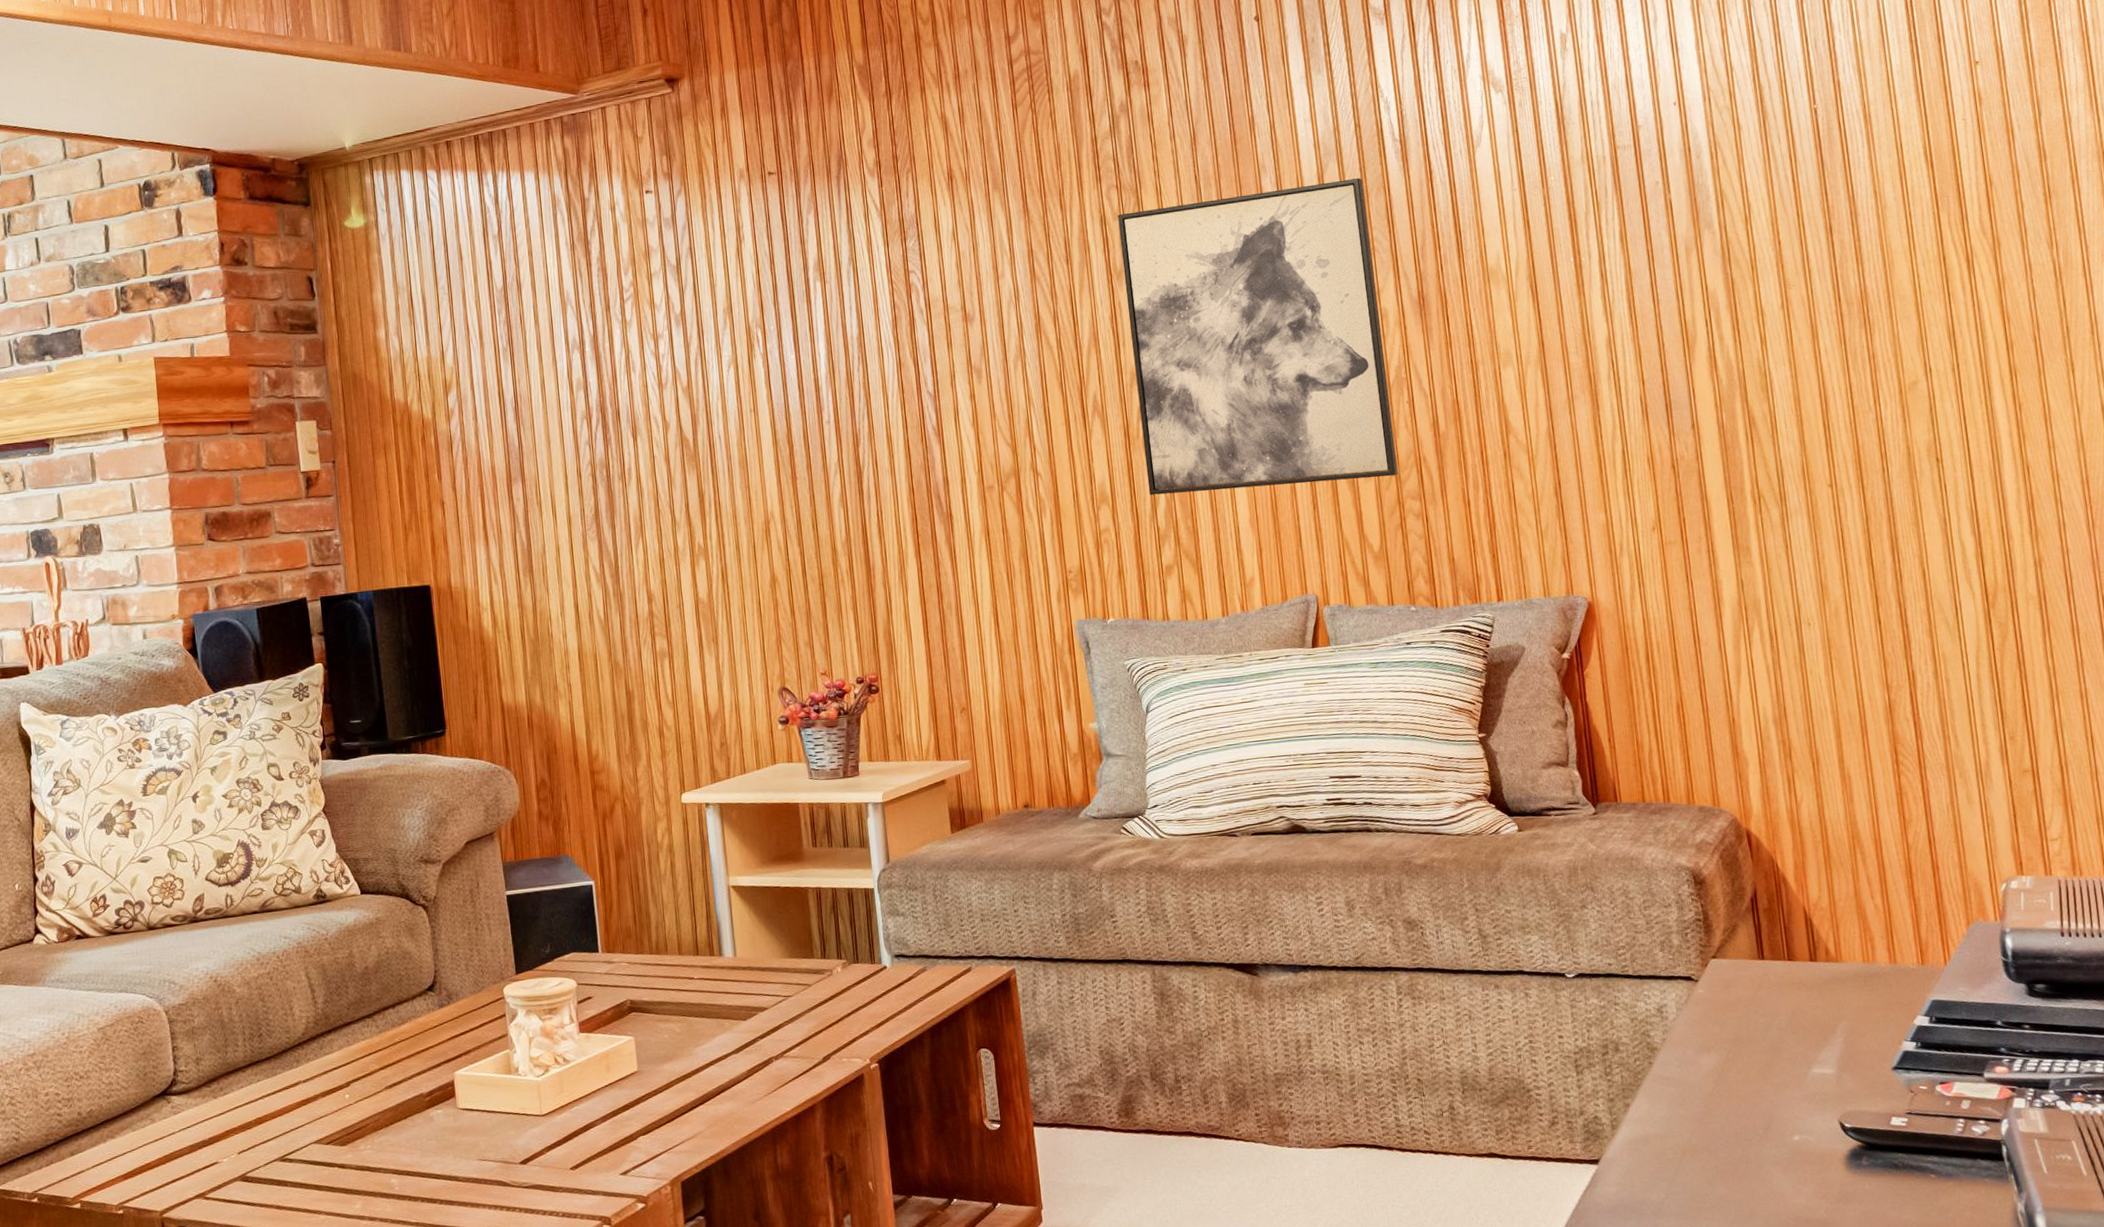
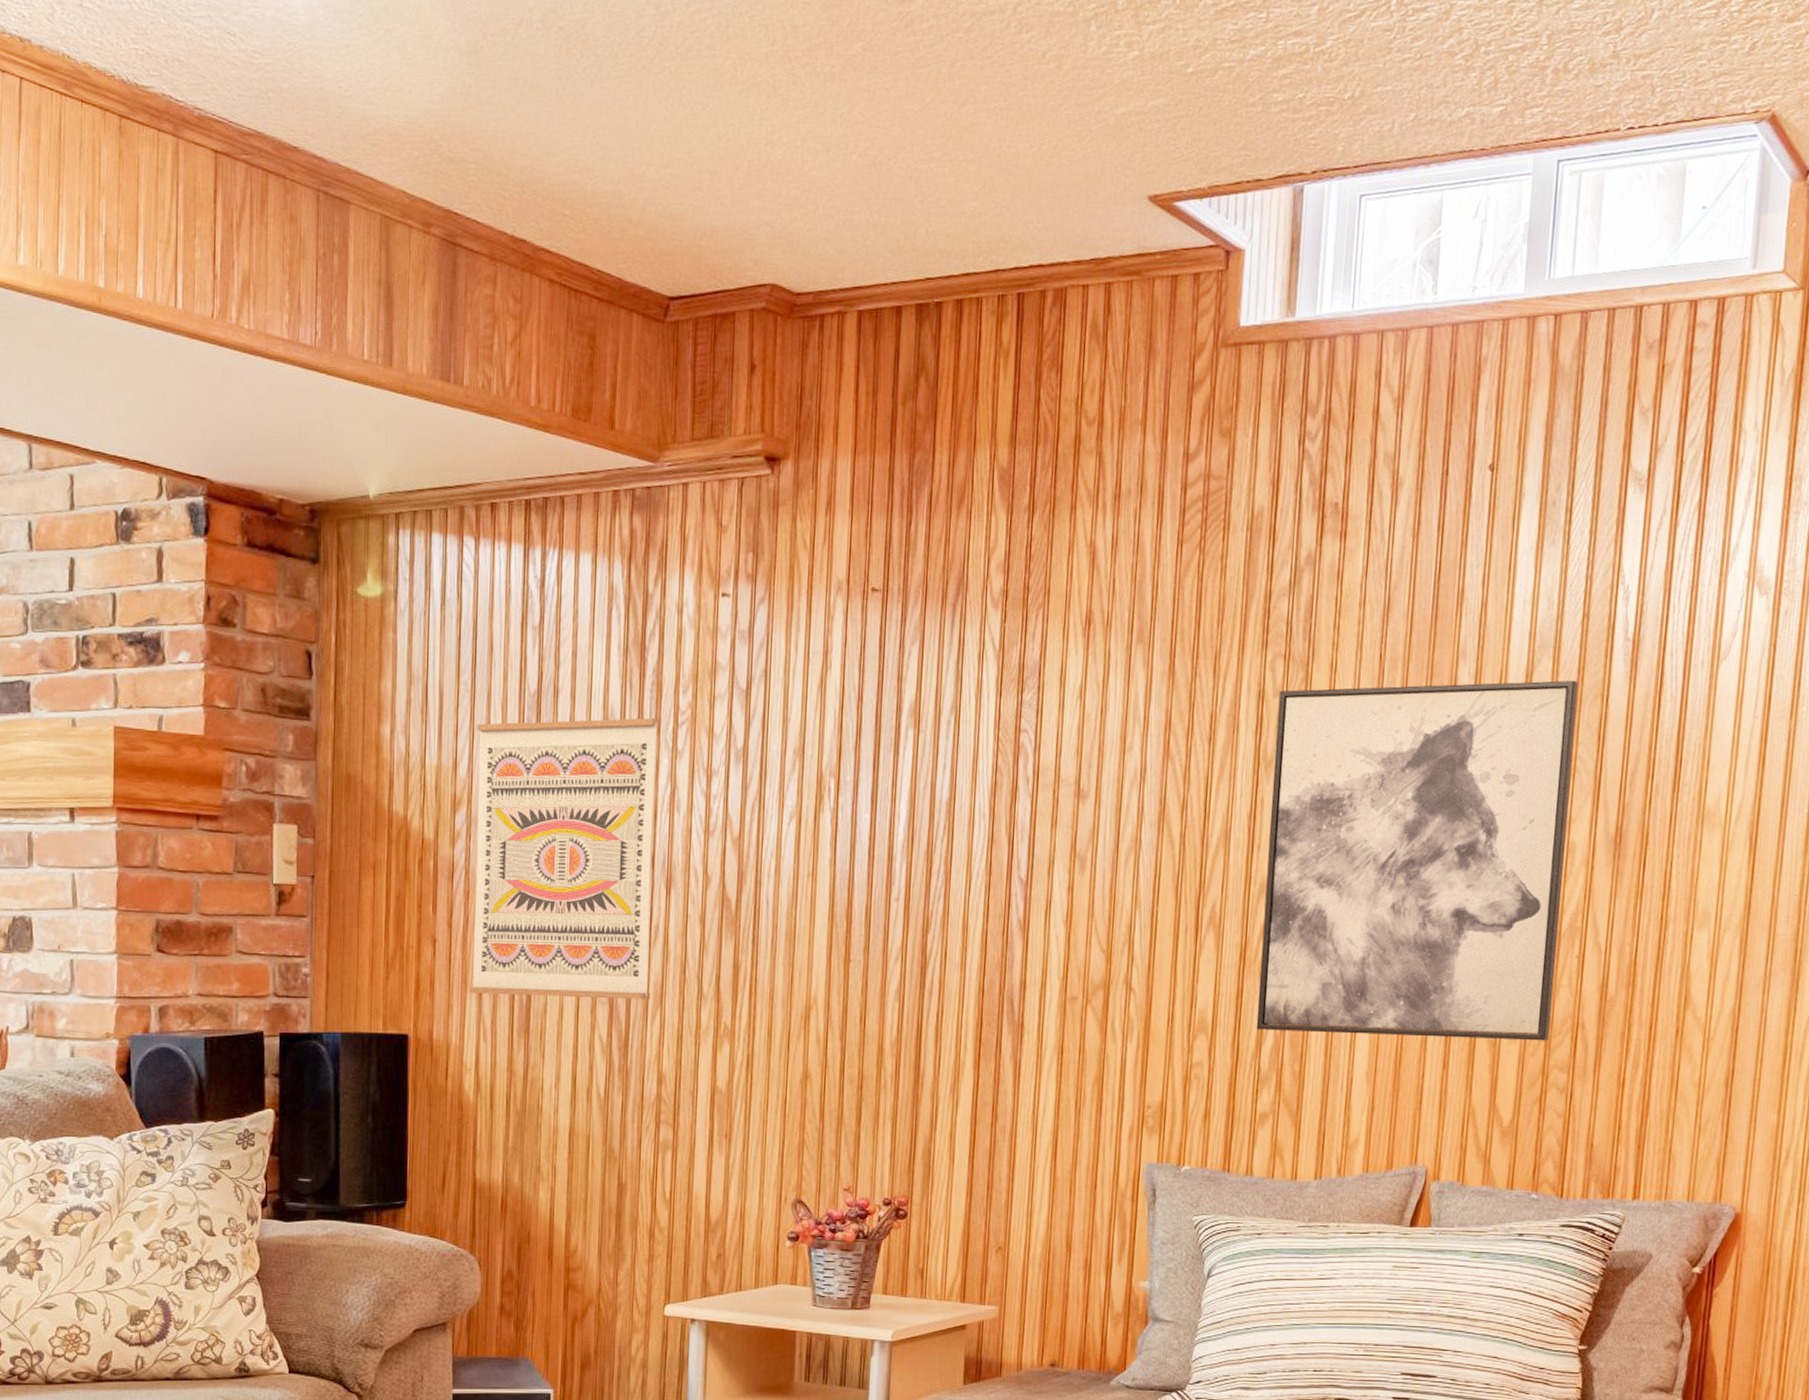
wall art: none [457,298,632,544] -> present [469,718,661,1000]

